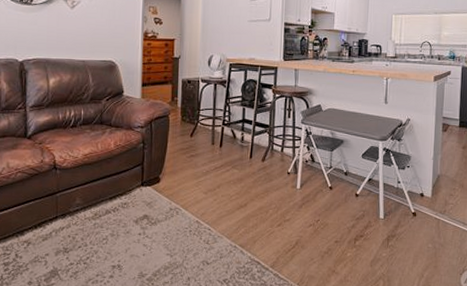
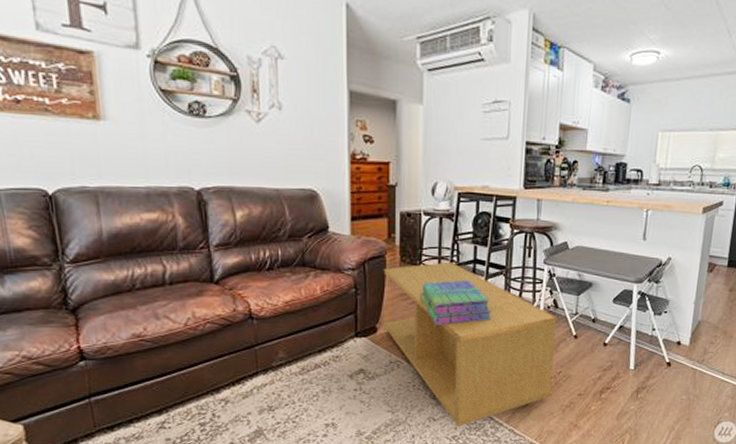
coffee table: none [165,122,314,270] -> present [383,262,558,427]
stack of books: none [196,137,258,177] -> present [419,280,492,326]

